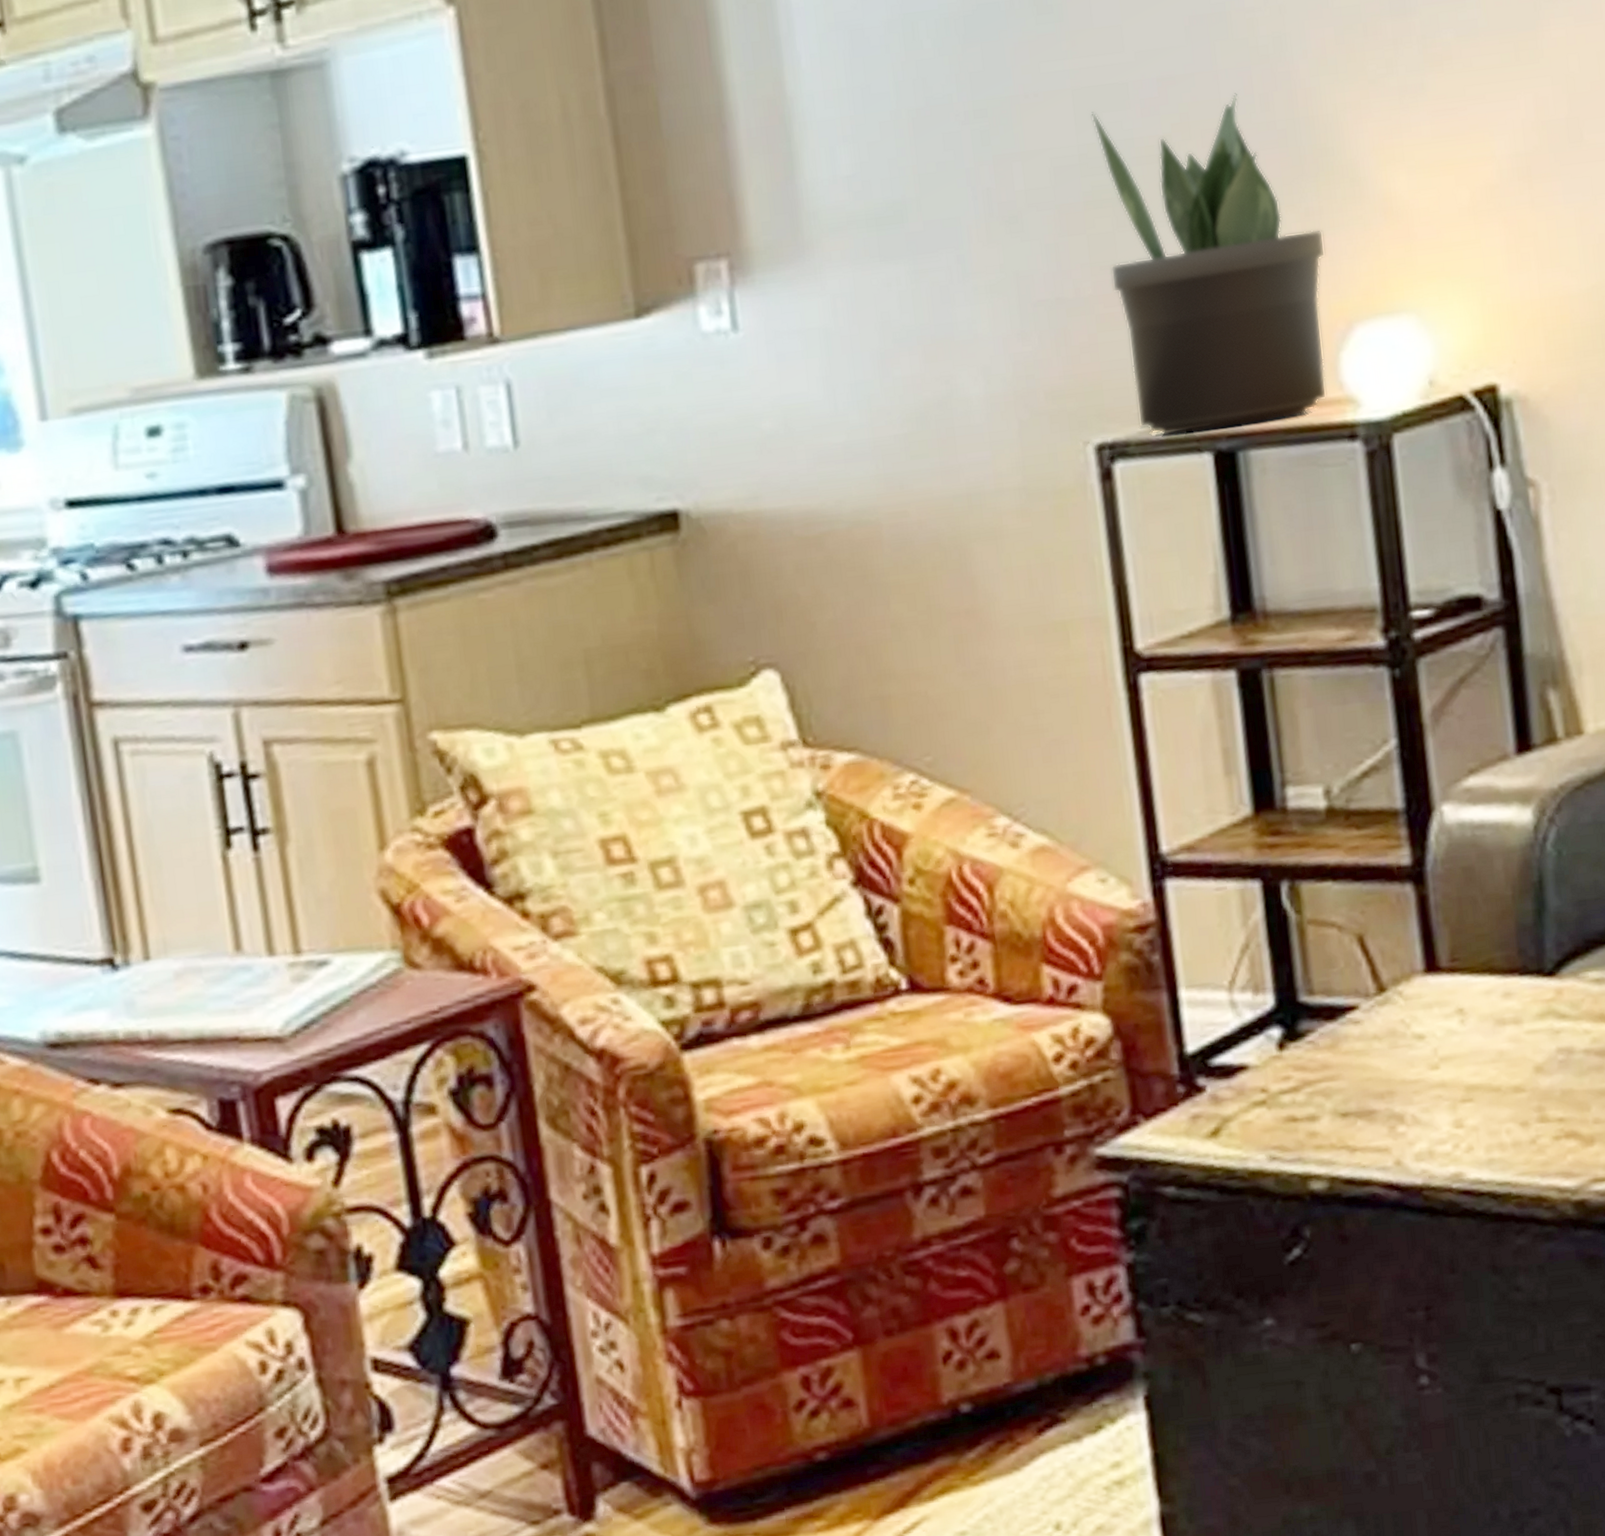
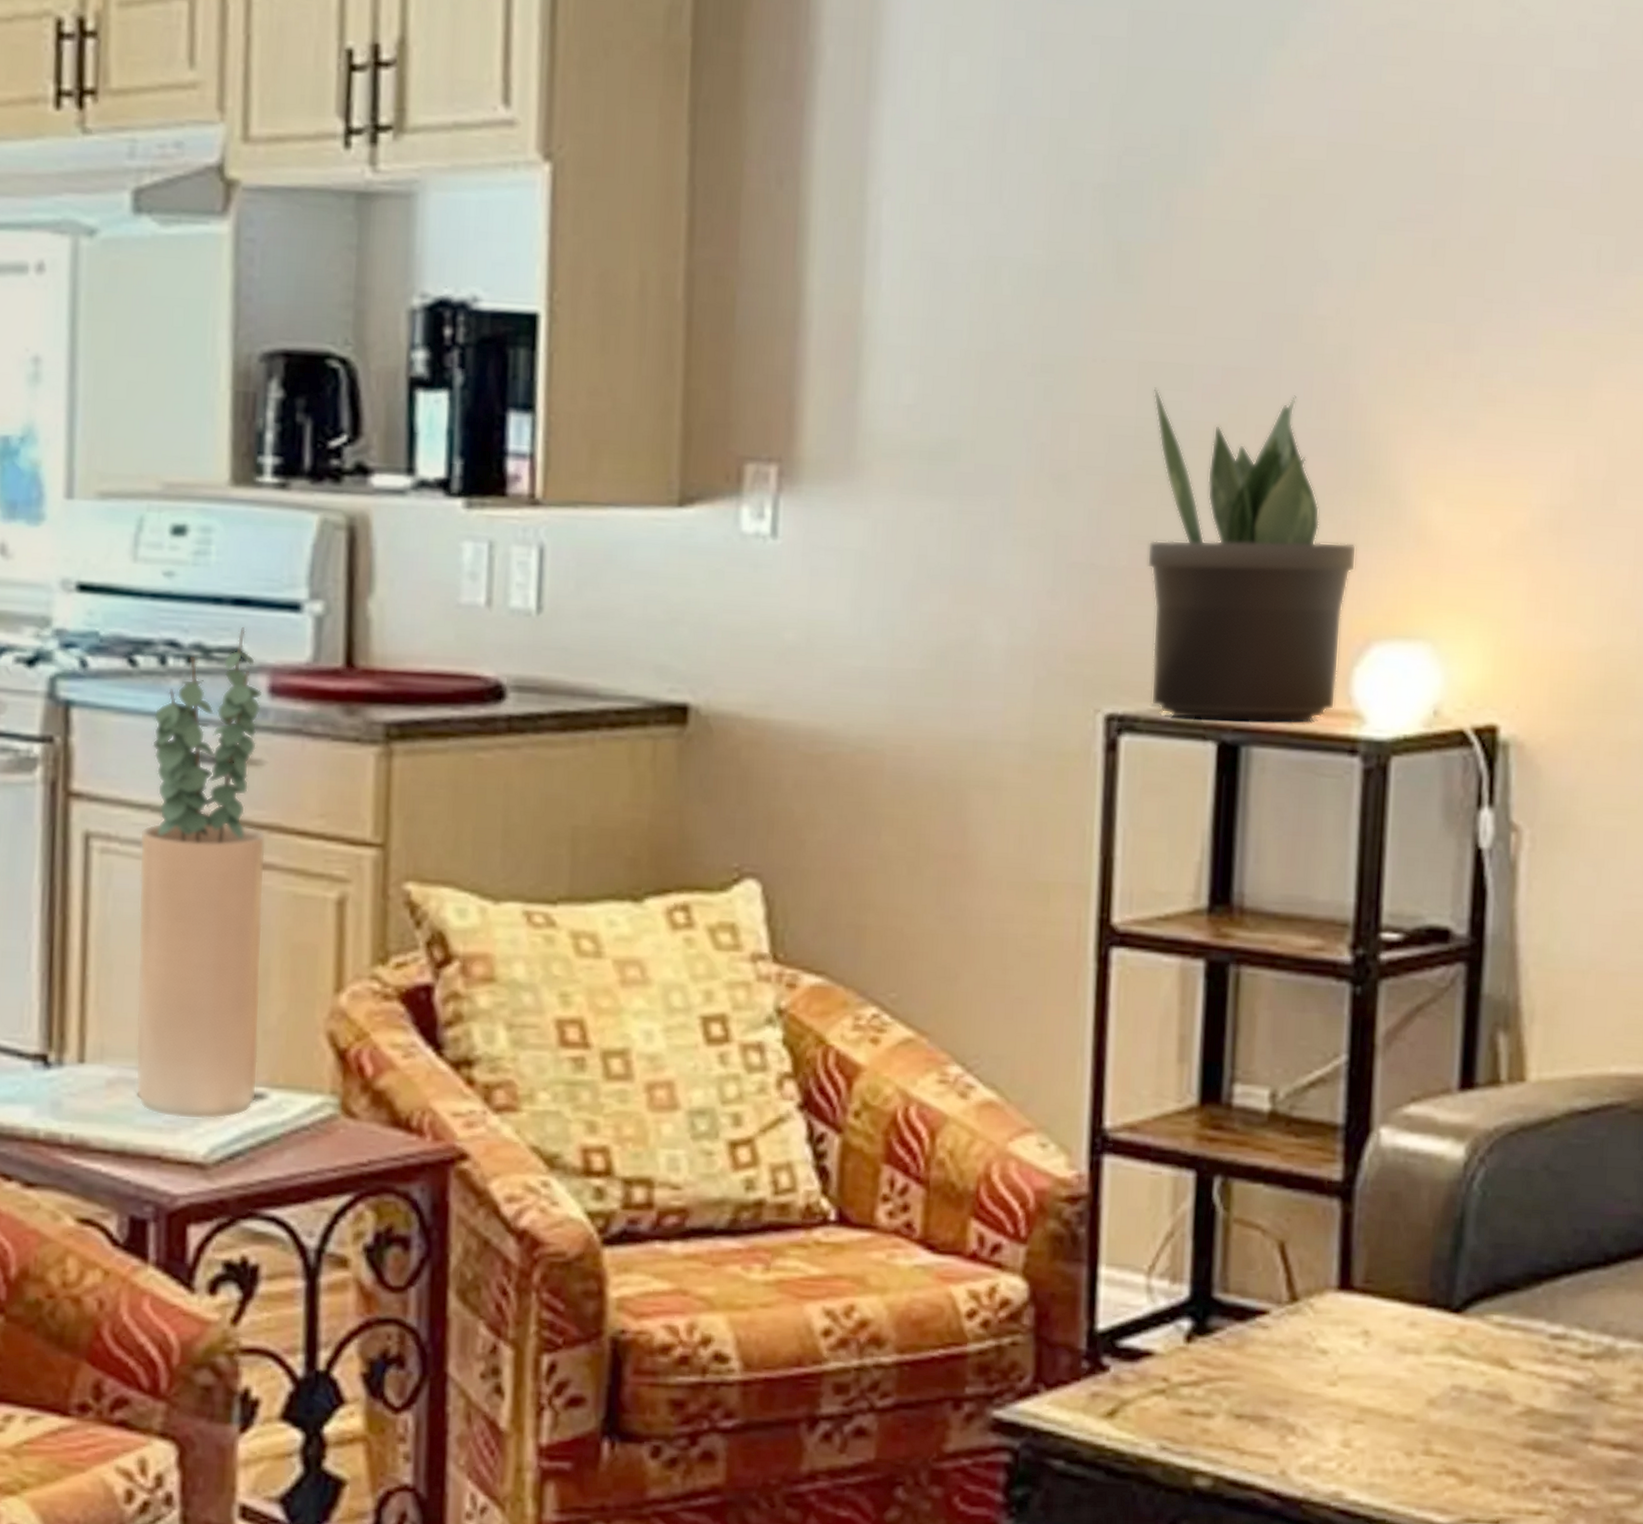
vase: none [160,514,321,998] -> present [135,627,266,1120]

